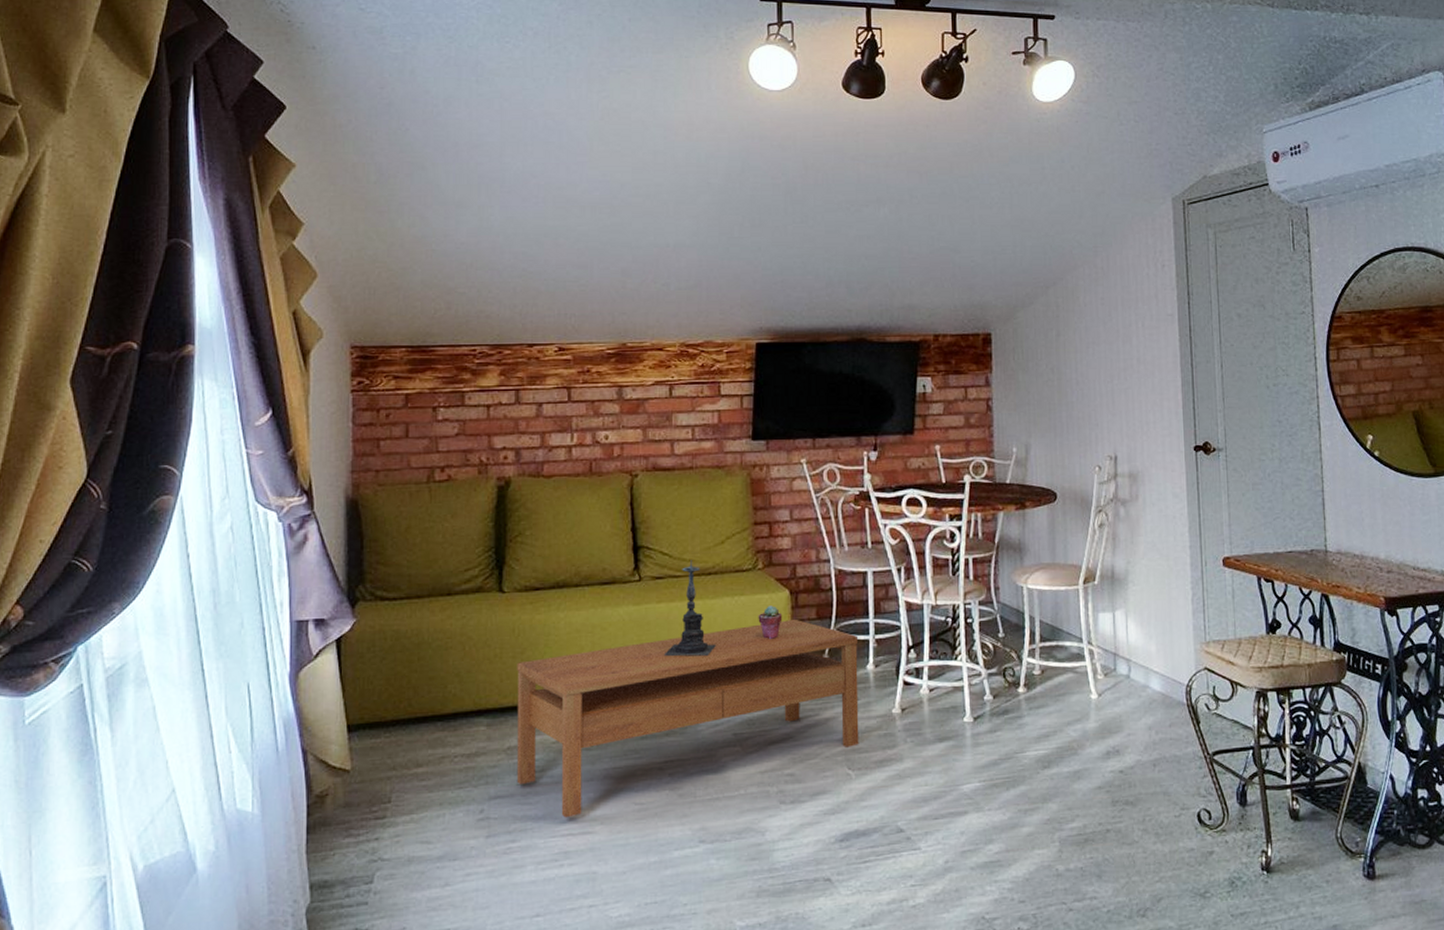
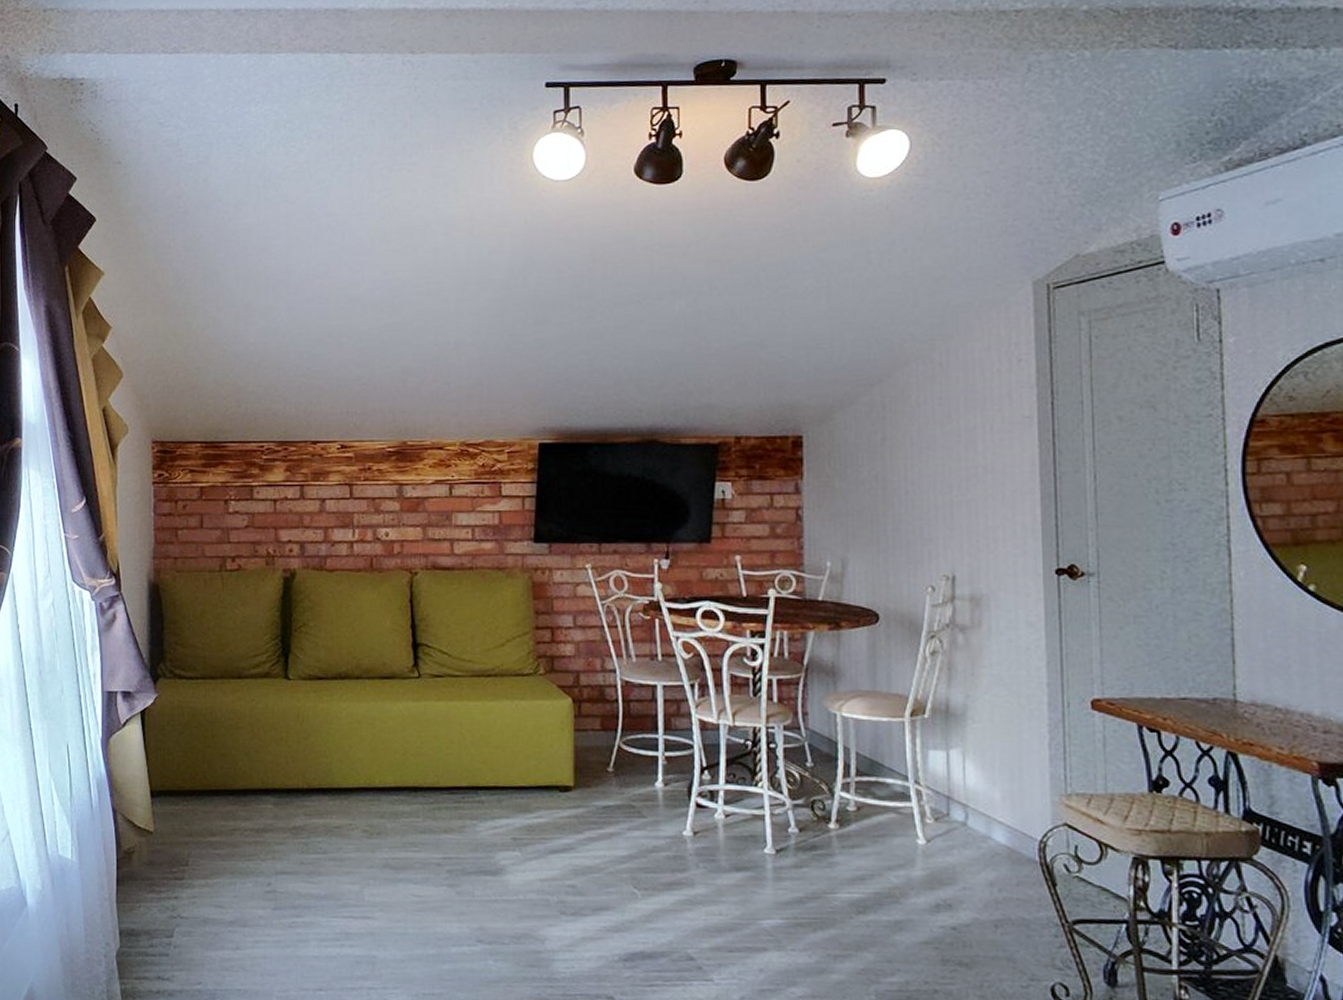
coffee table: present [516,618,859,818] -> none [301,728,647,901]
candle holder: present [663,560,717,657] -> none [442,660,496,757]
potted succulent: present [758,606,783,639] -> none [539,712,565,747]

